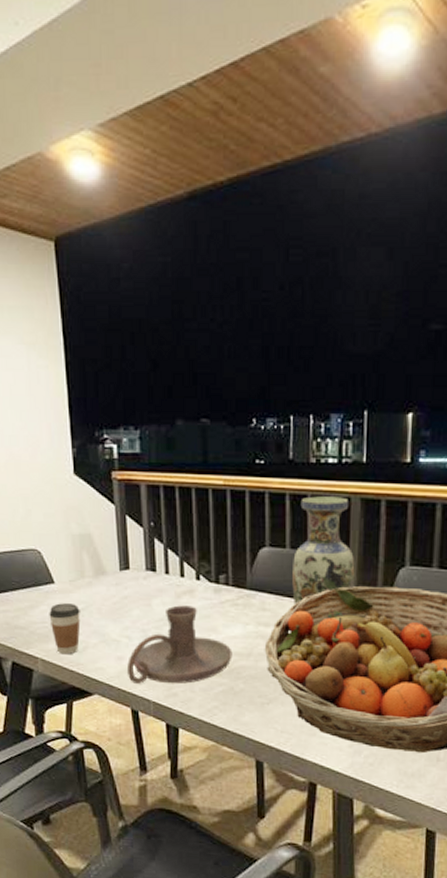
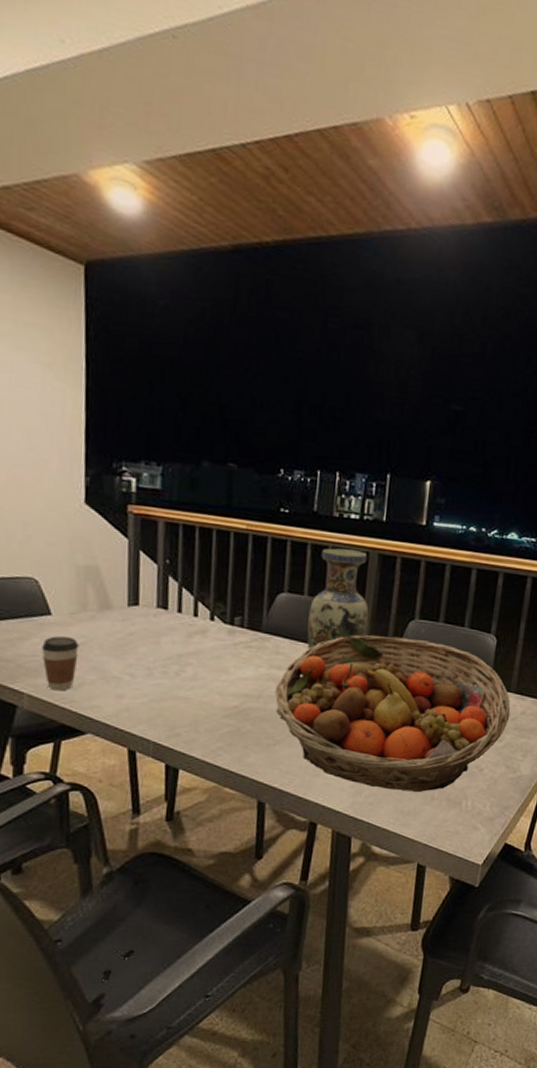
candle holder: present [127,605,233,684] -> none [127,644,242,725]

